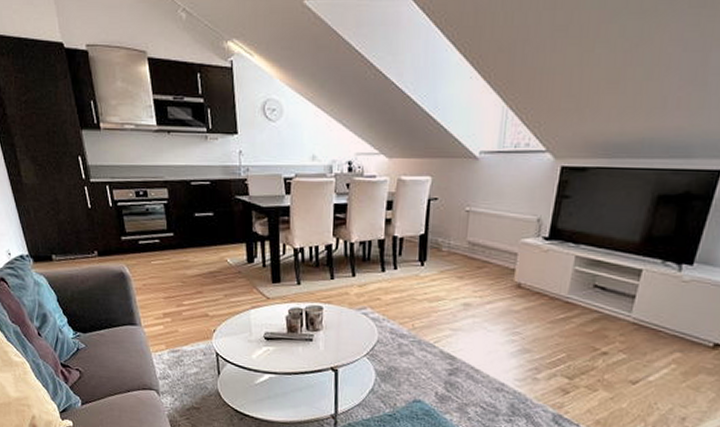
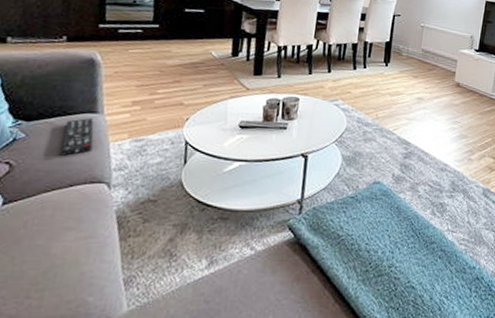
remote control: none [113,330,139,364] -> present [60,118,94,156]

